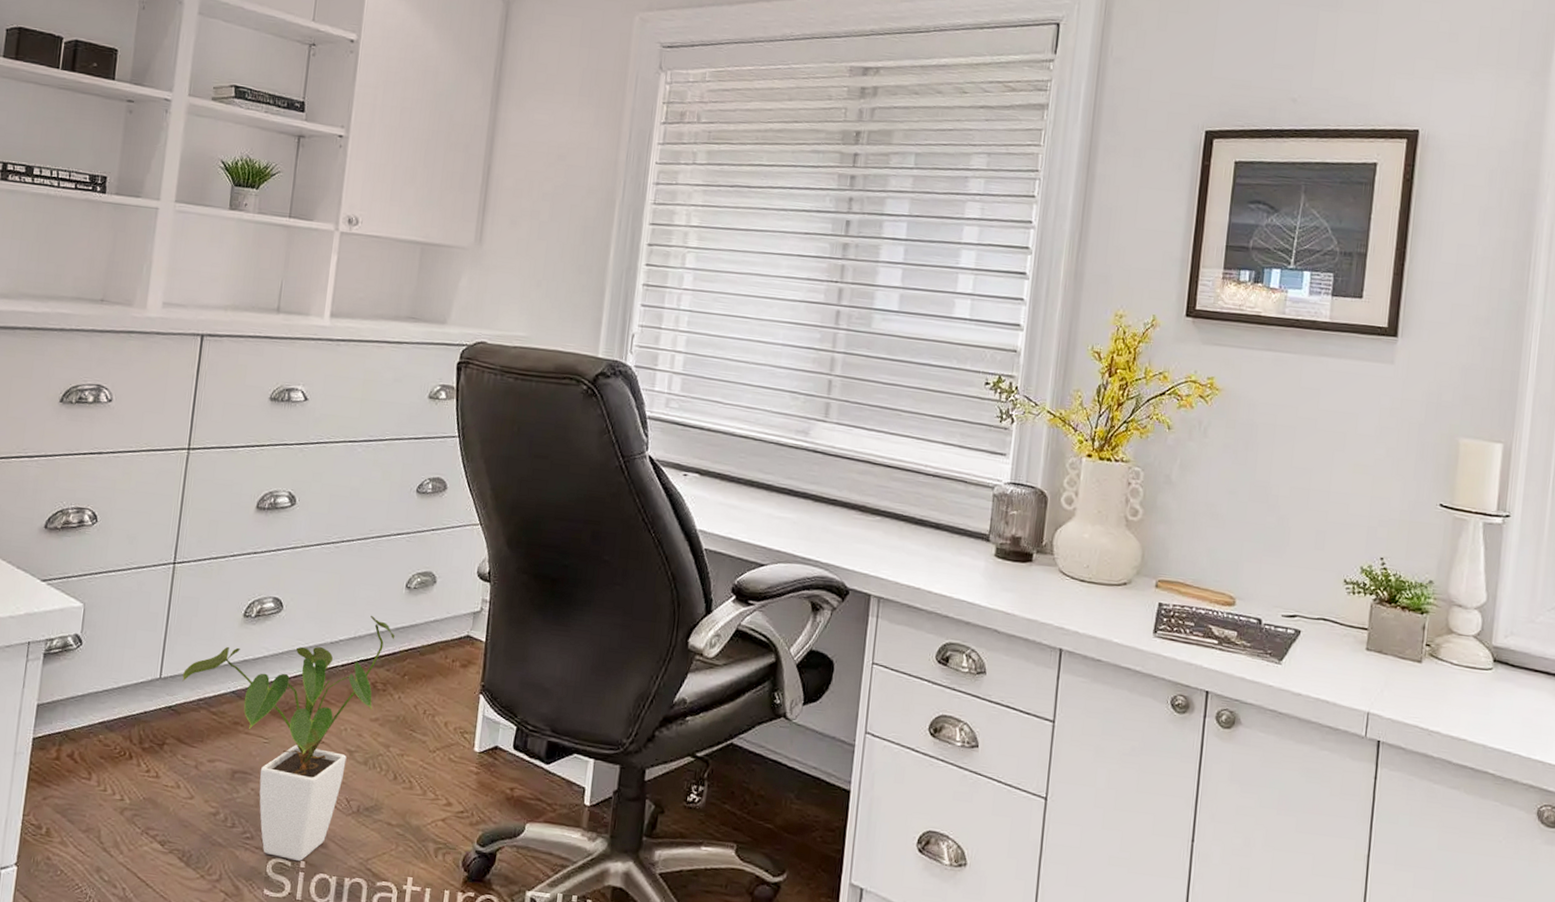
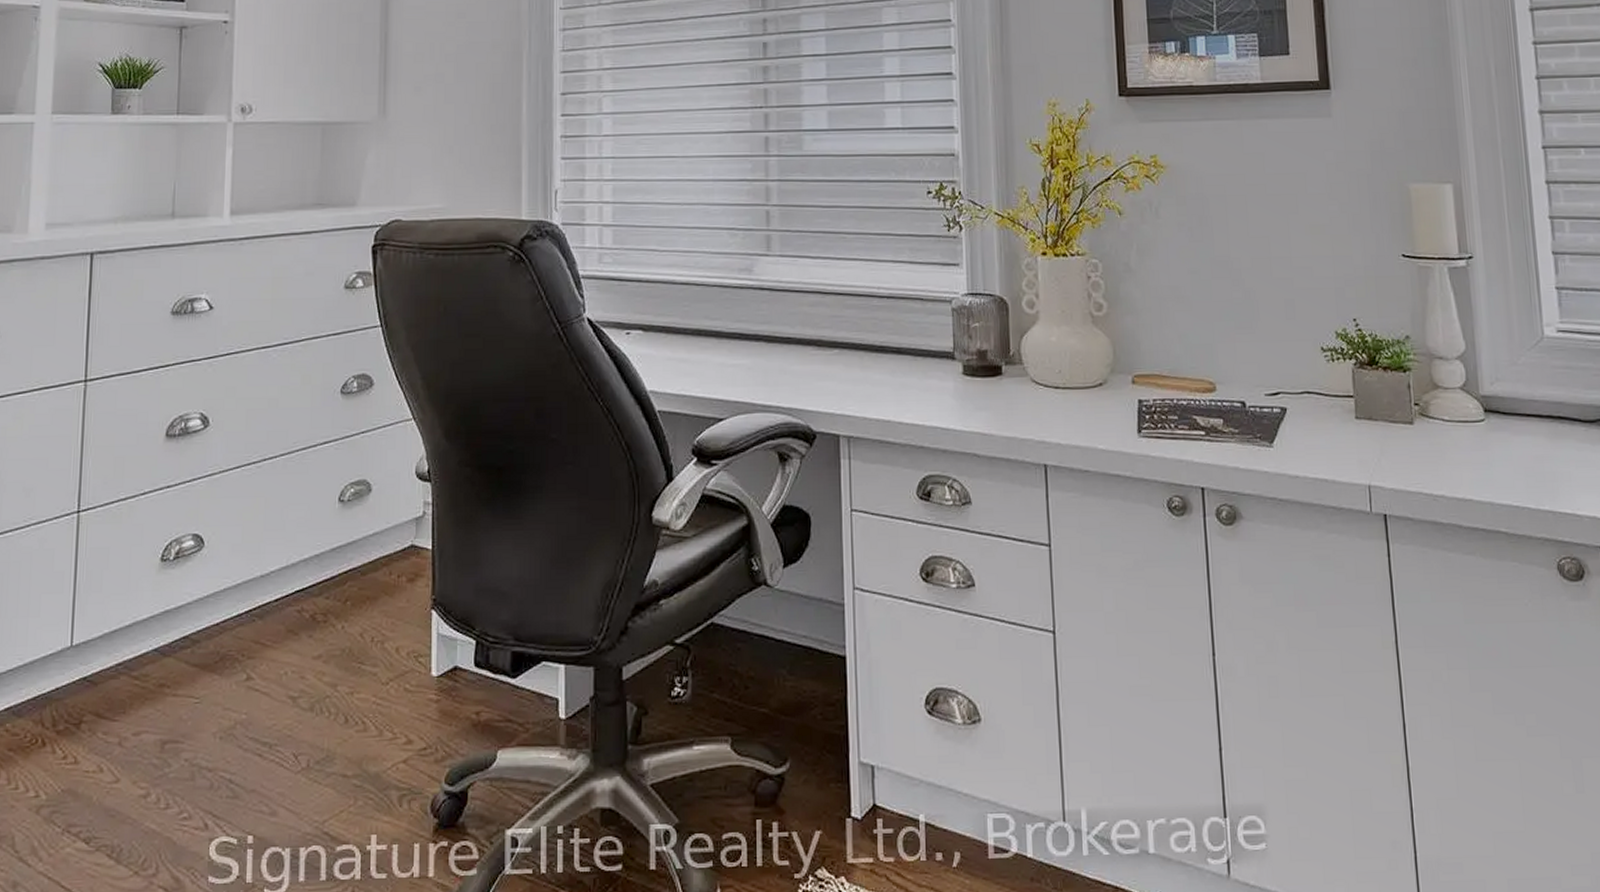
house plant: present [182,615,395,861] -> none [96,538,332,836]

